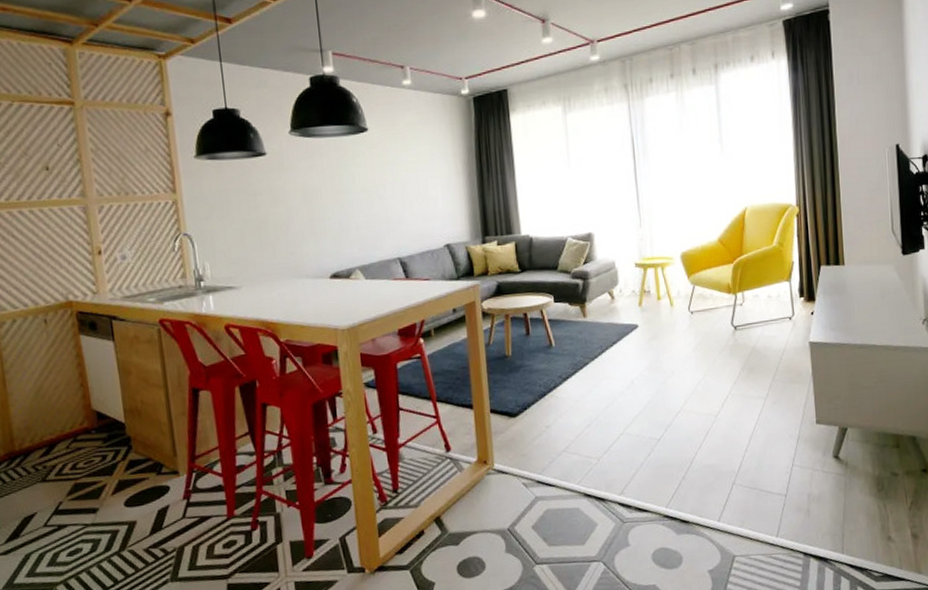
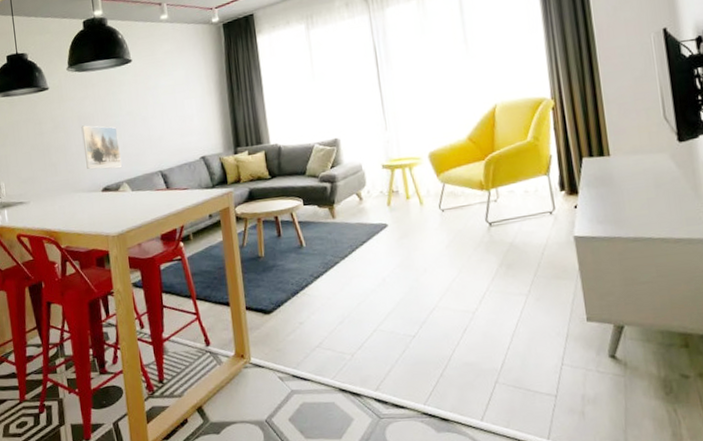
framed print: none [306,200,355,253] -> present [81,125,123,170]

